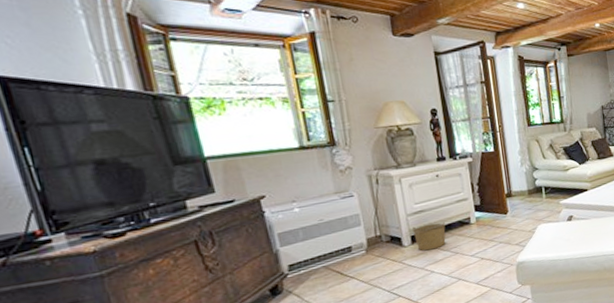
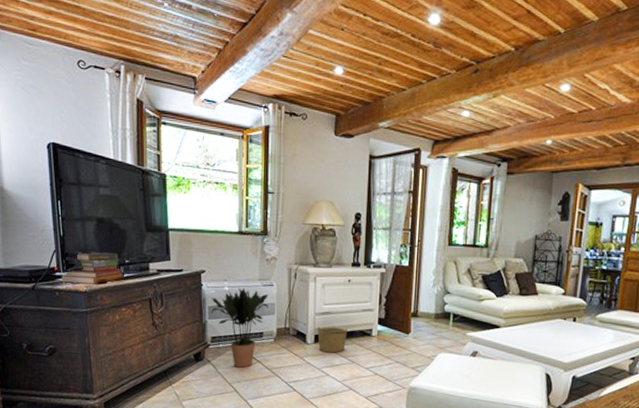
books: none [49,197,150,248] -> present [61,251,123,285]
potted plant: none [280,204,352,290] -> present [211,288,269,368]

